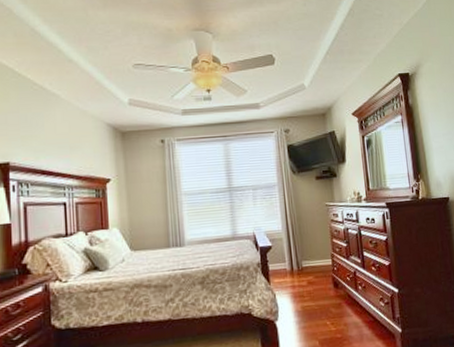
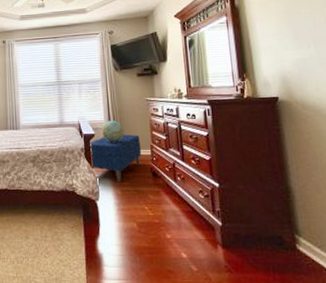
bench: none [265,243,323,299] -> present [89,134,142,183]
decorative globe: none [279,229,304,254] -> present [101,120,124,143]

